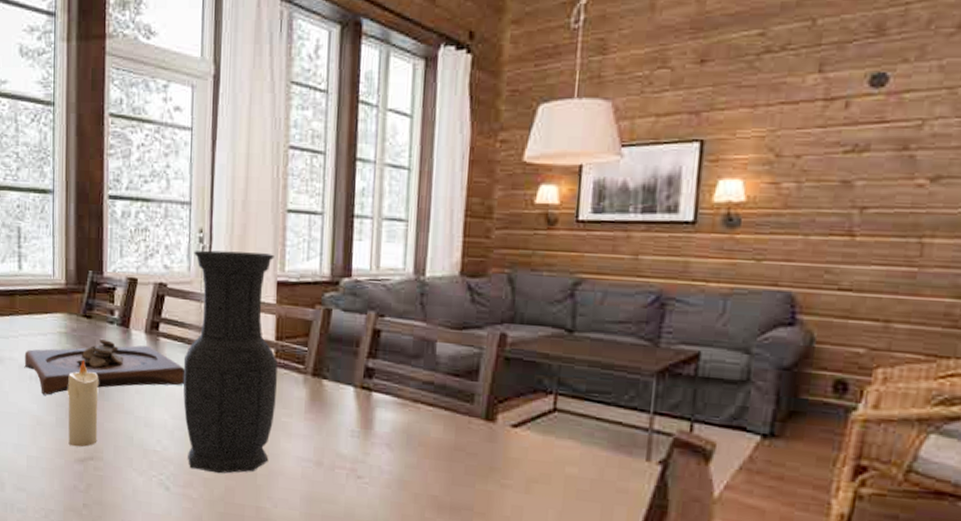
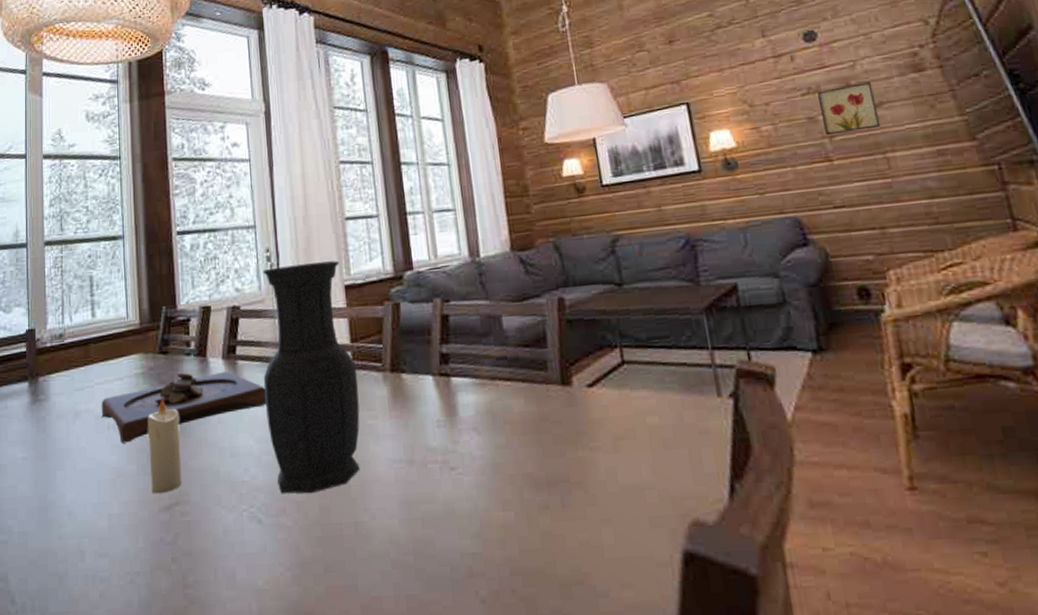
wall art: none [858,148,936,207] -> present [817,81,881,136]

